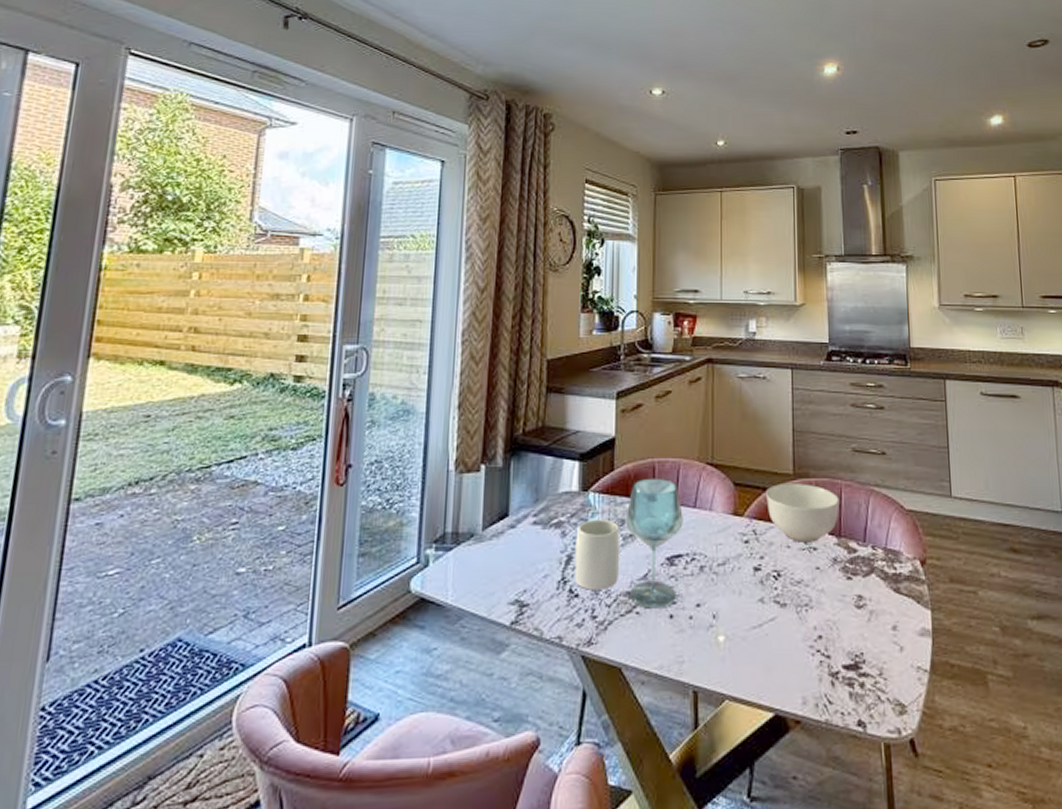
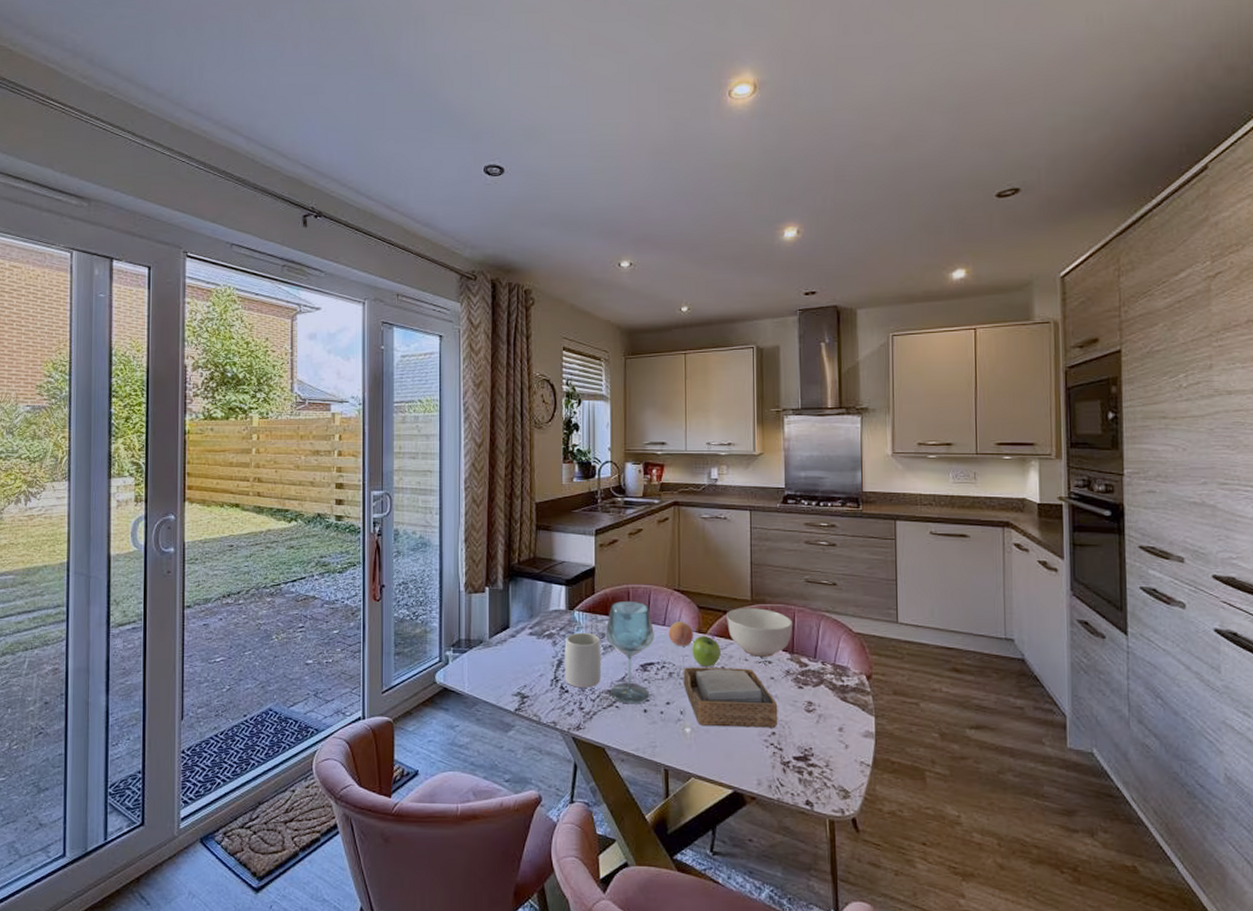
fruit: none [700,502,729,533] -> present [668,622,694,646]
napkin holder: none [716,557,825,632] -> present [683,667,778,728]
fruit: none [727,519,760,557] -> present [692,636,721,666]

